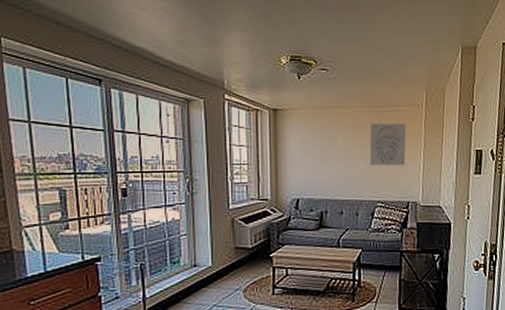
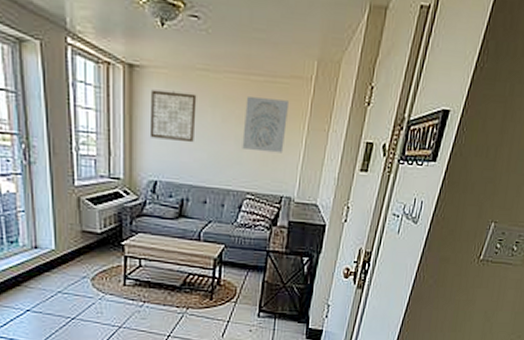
wall art: none [291,125,330,165] -> present [149,89,197,143]

